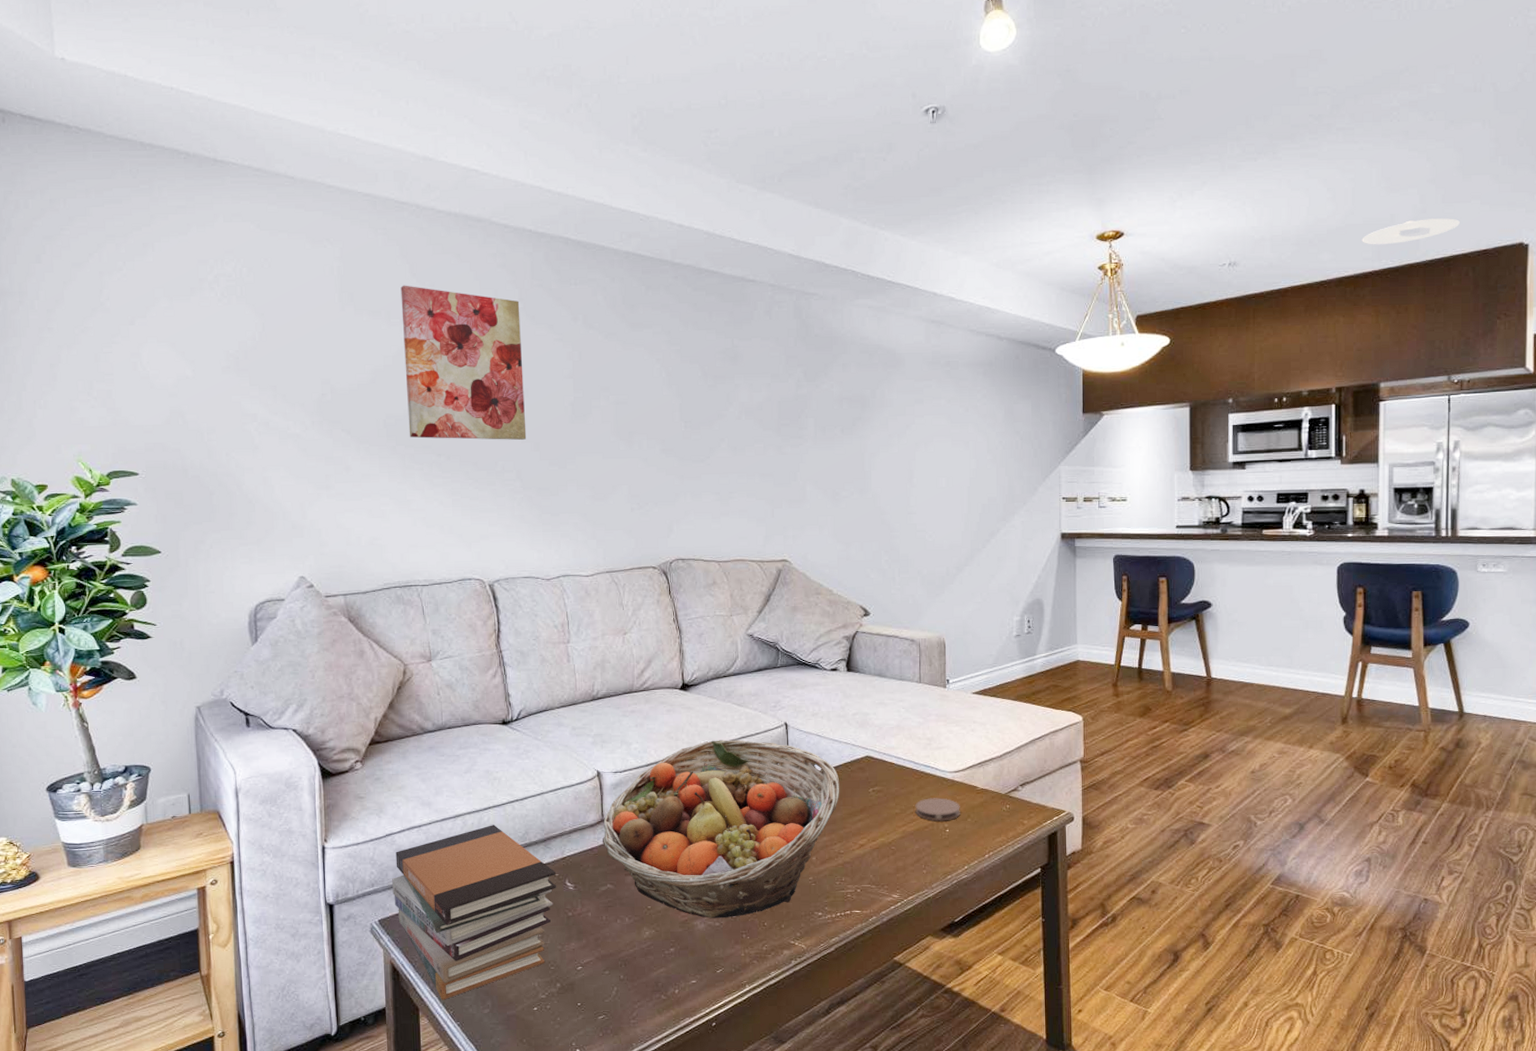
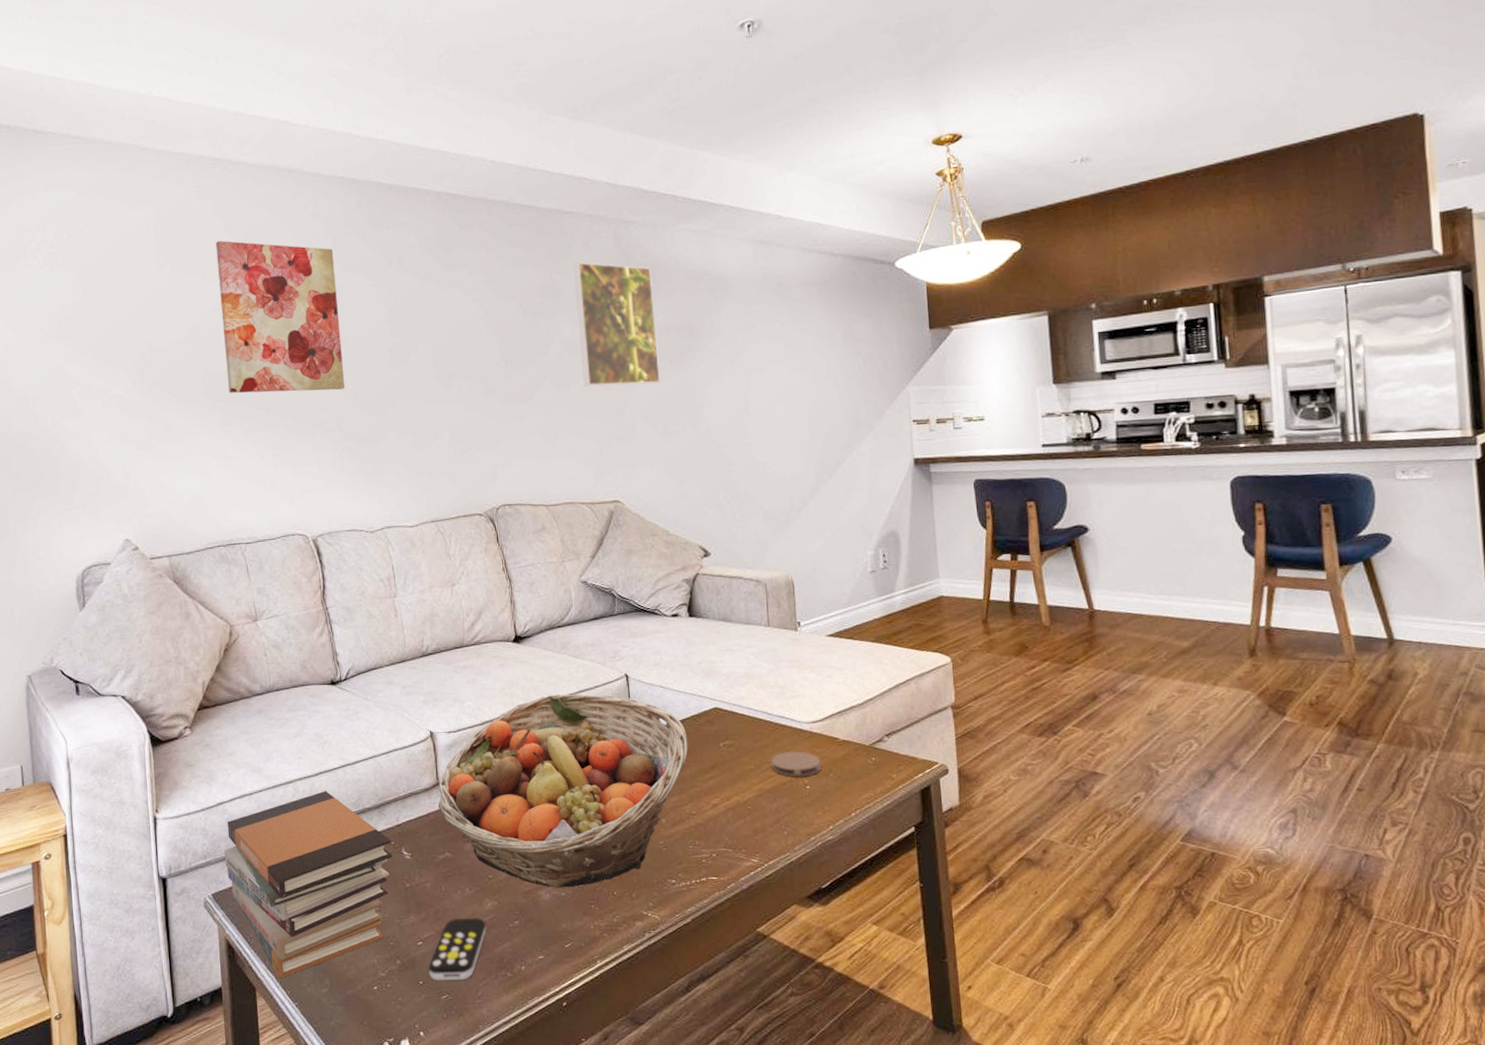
remote control: none [587,945,644,1003] -> present [428,918,487,981]
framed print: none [754,330,832,451] -> present [574,262,660,386]
recessed light: present [1362,218,1460,245] -> none [1229,92,1341,129]

